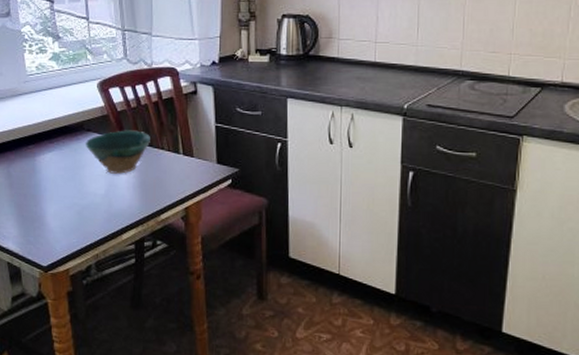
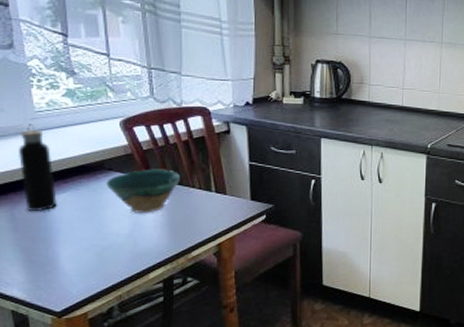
water bottle: none [14,86,45,169] -> present [19,123,58,211]

